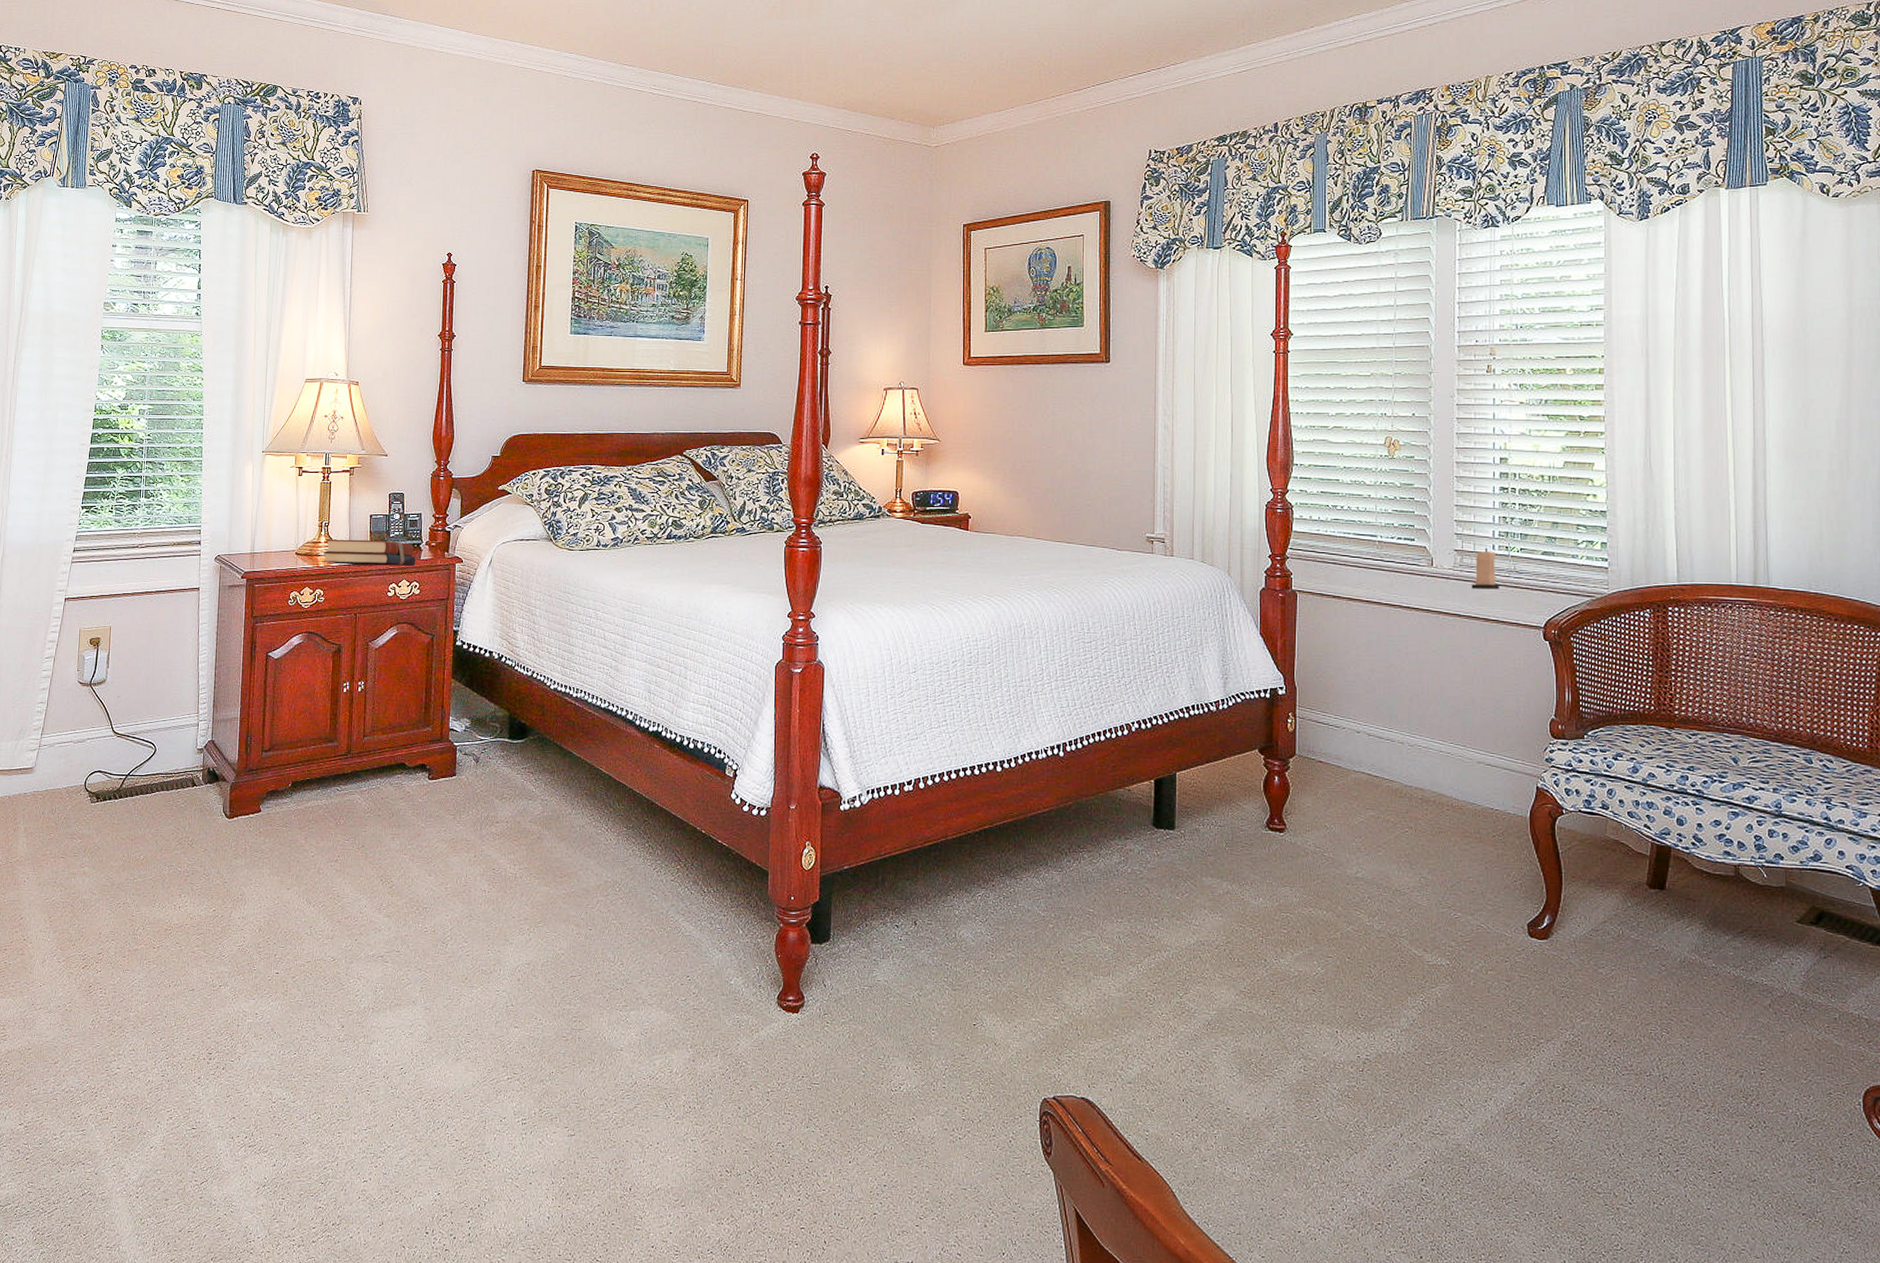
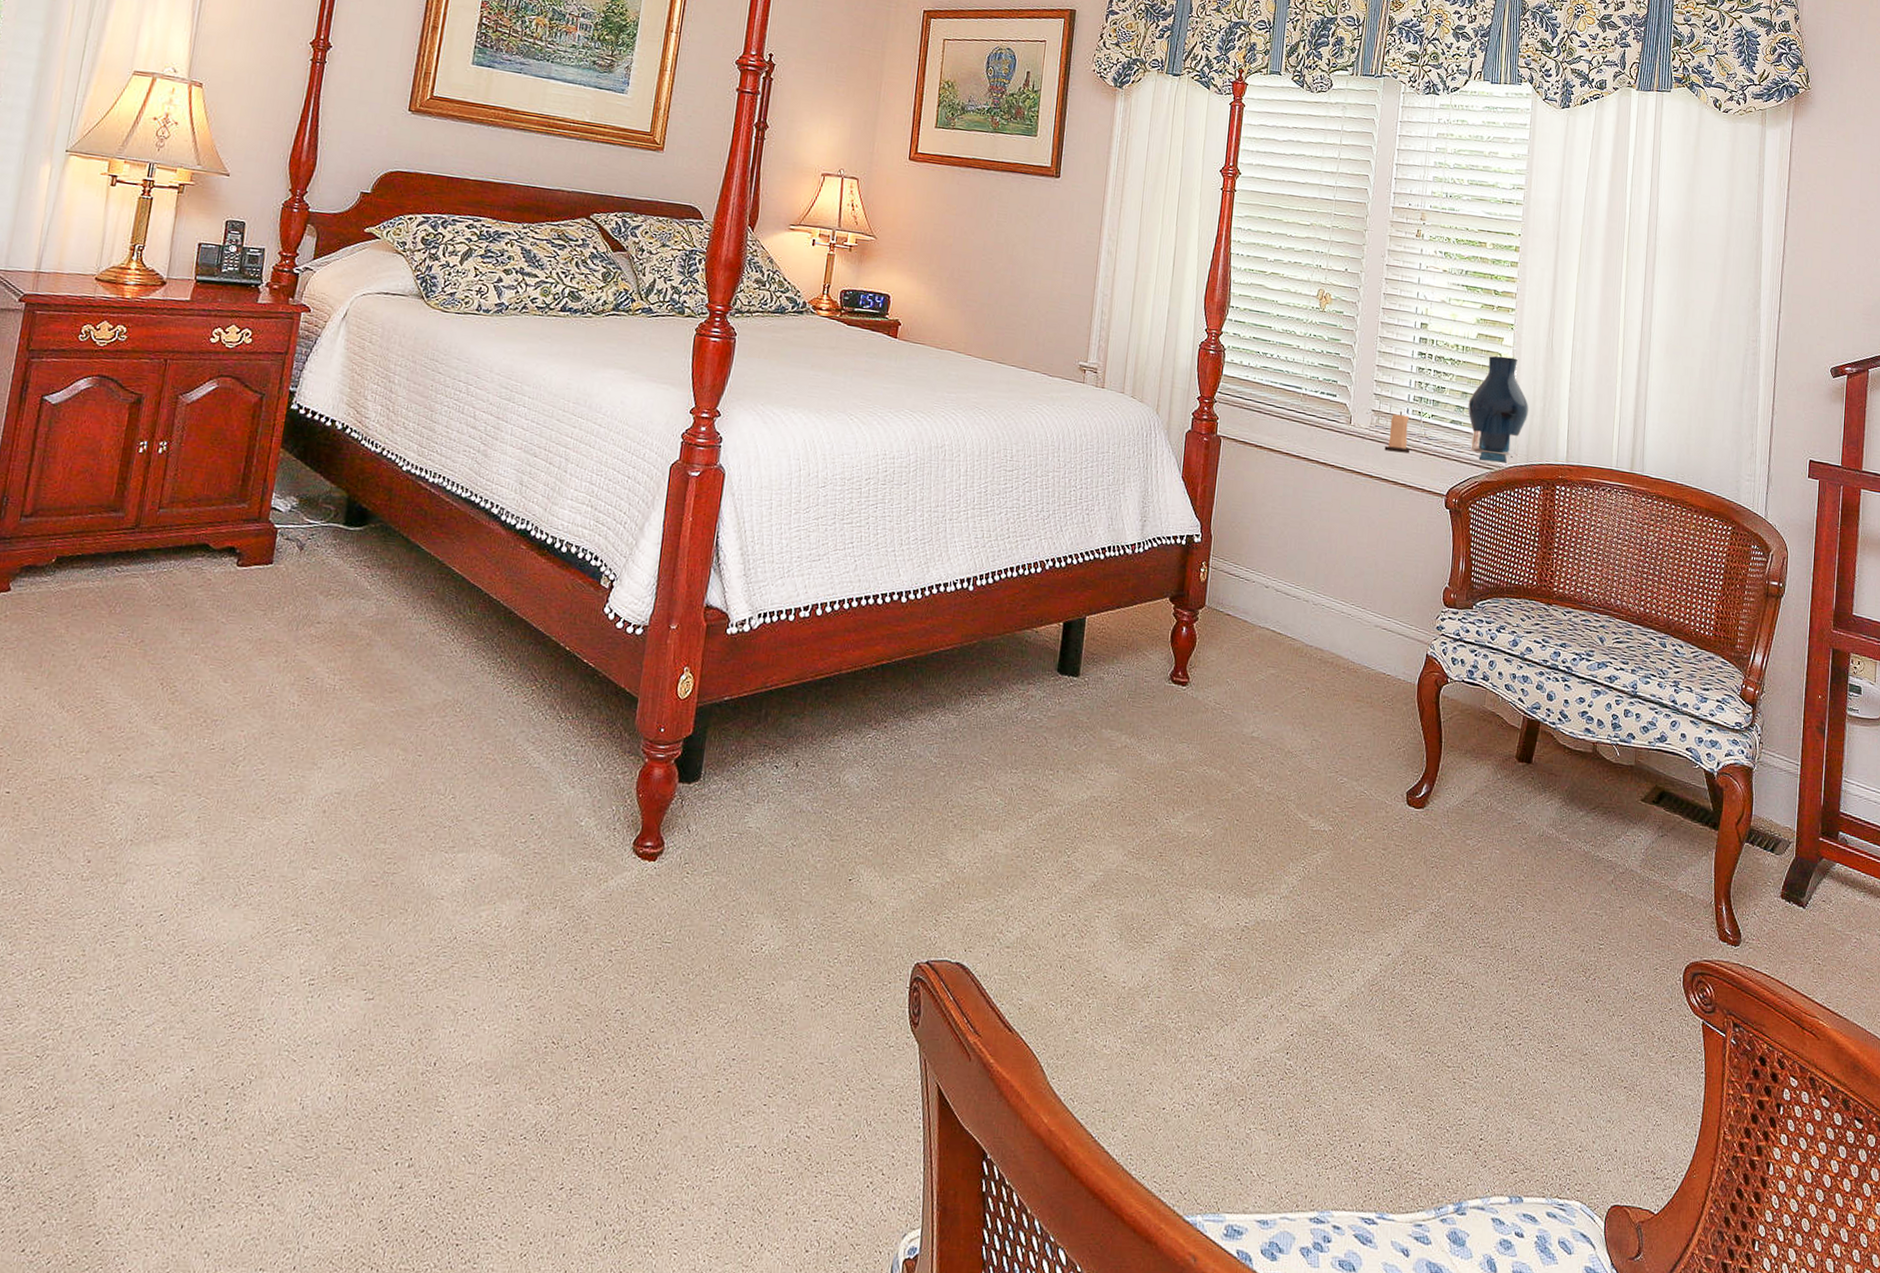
books: present [322,539,416,566] -> none [129,265,252,310]
vase: none [1560,482,1630,590] -> present [1467,356,1529,463]

